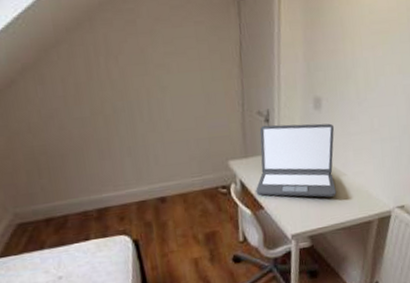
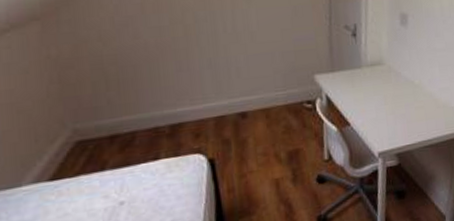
laptop: present [256,123,336,197] -> none [342,39,423,114]

